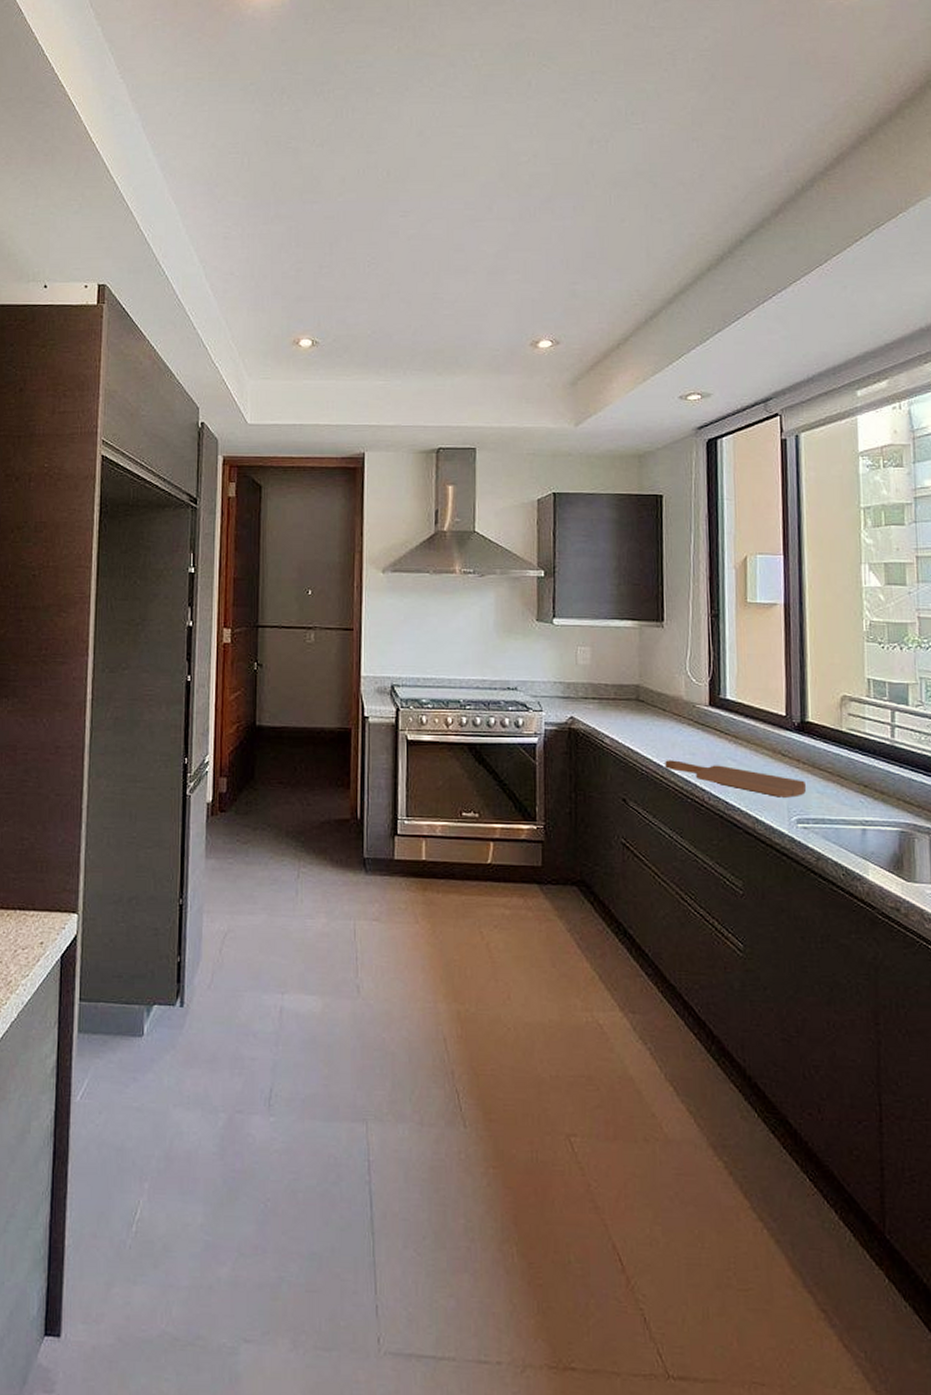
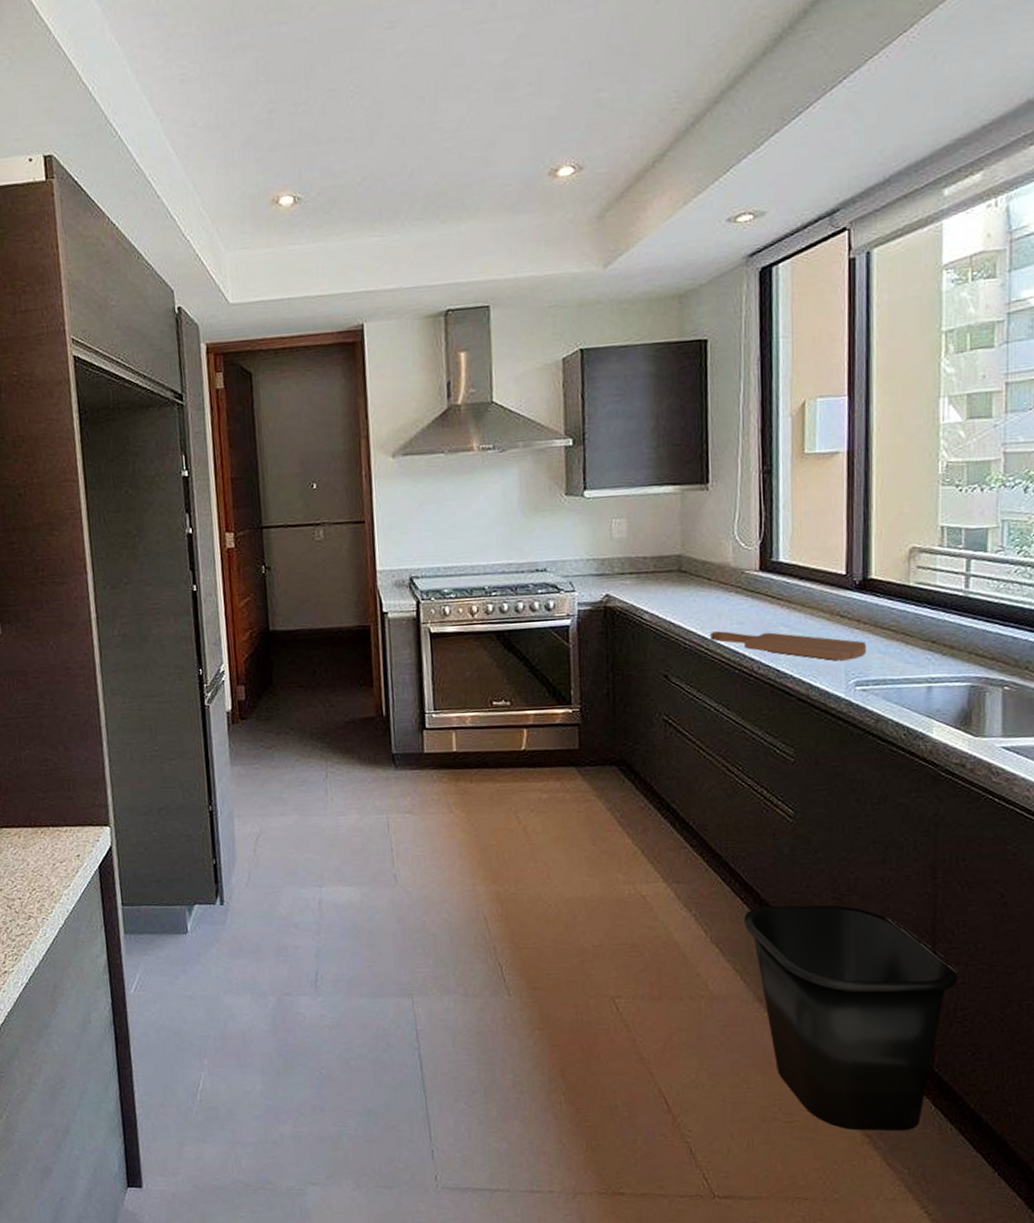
waste bin: none [697,1044,904,1306] -> present [744,905,958,1131]

